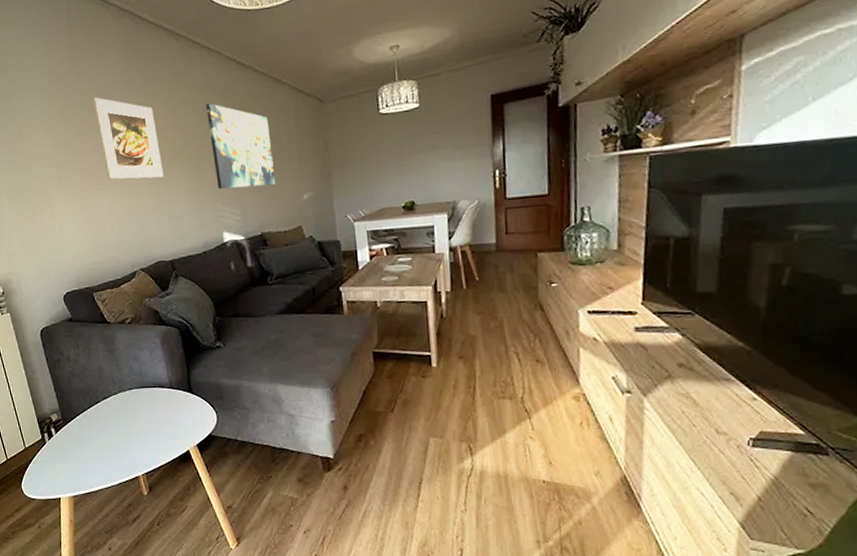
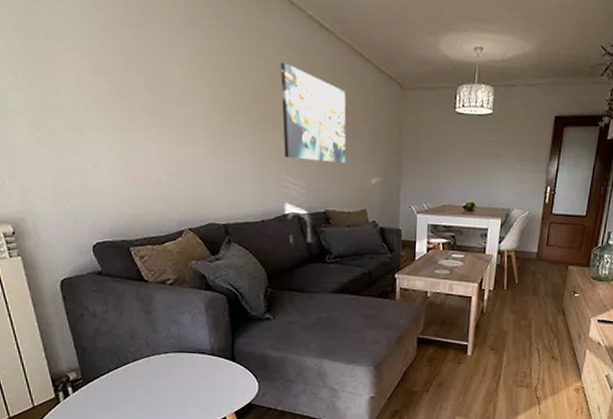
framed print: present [92,97,164,180] -> none [146,25,225,134]

